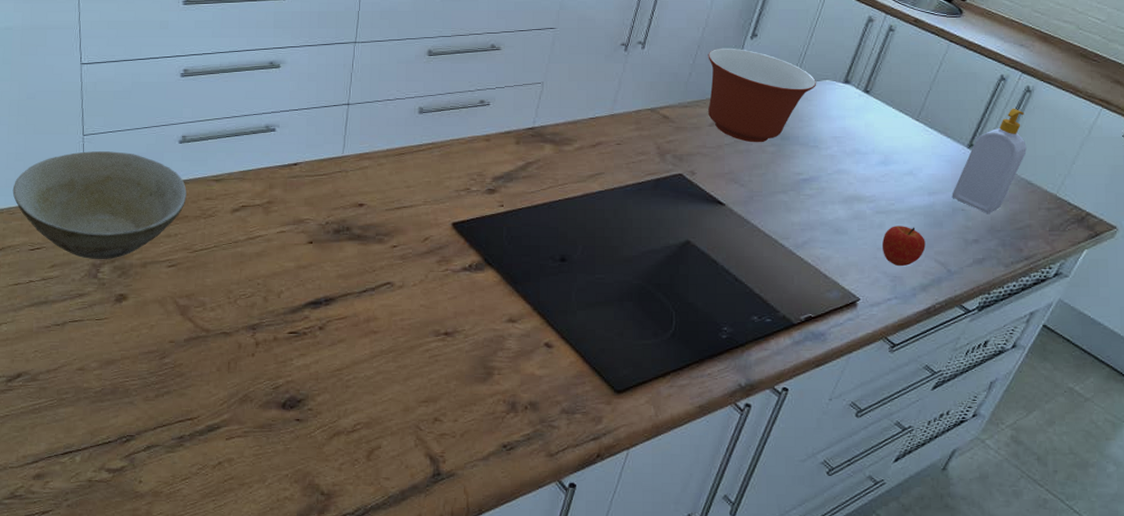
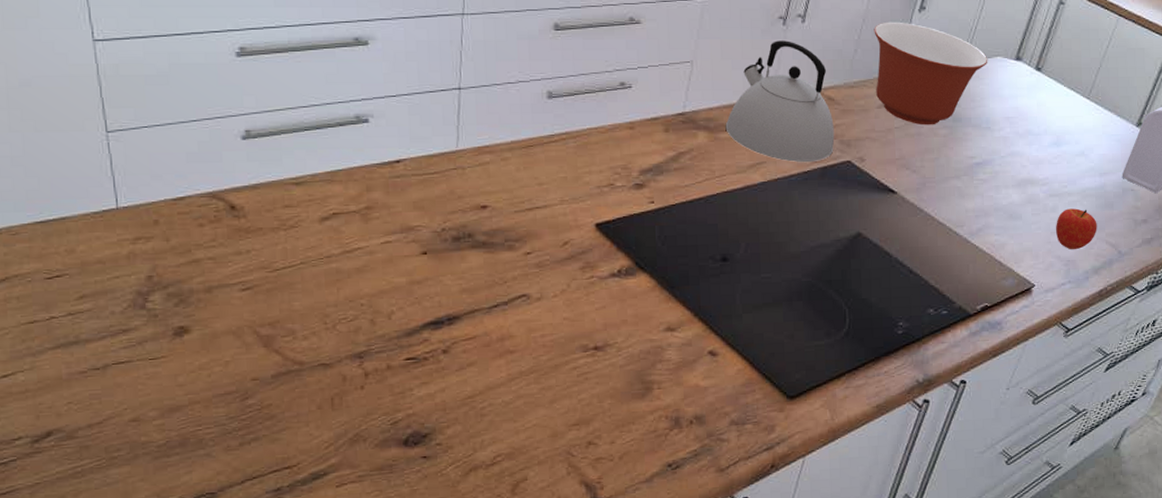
bowl: present [12,151,187,260] -> none [11,151,259,287]
kettle: none [569,65,668,175] -> present [725,40,835,163]

